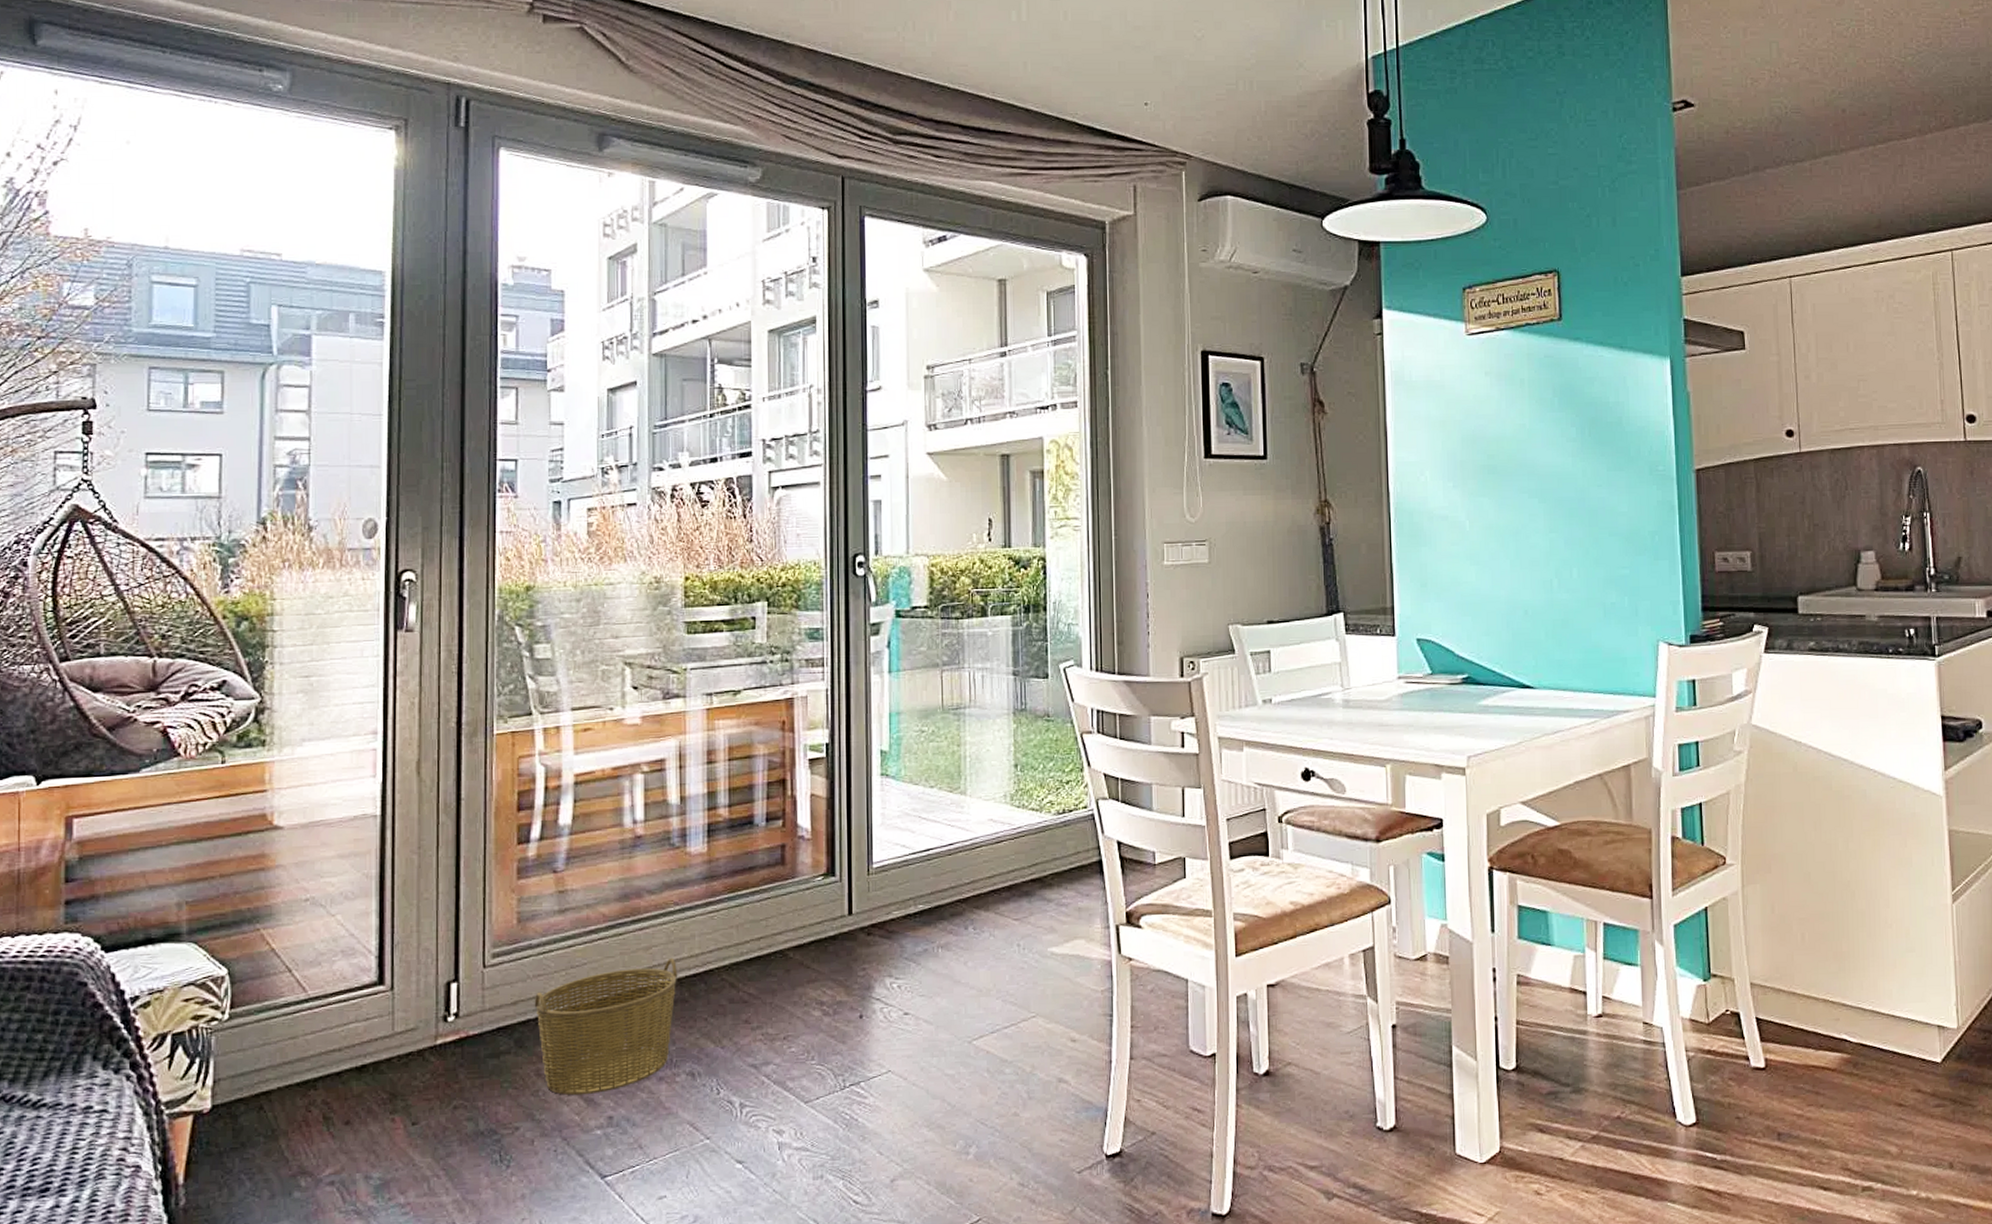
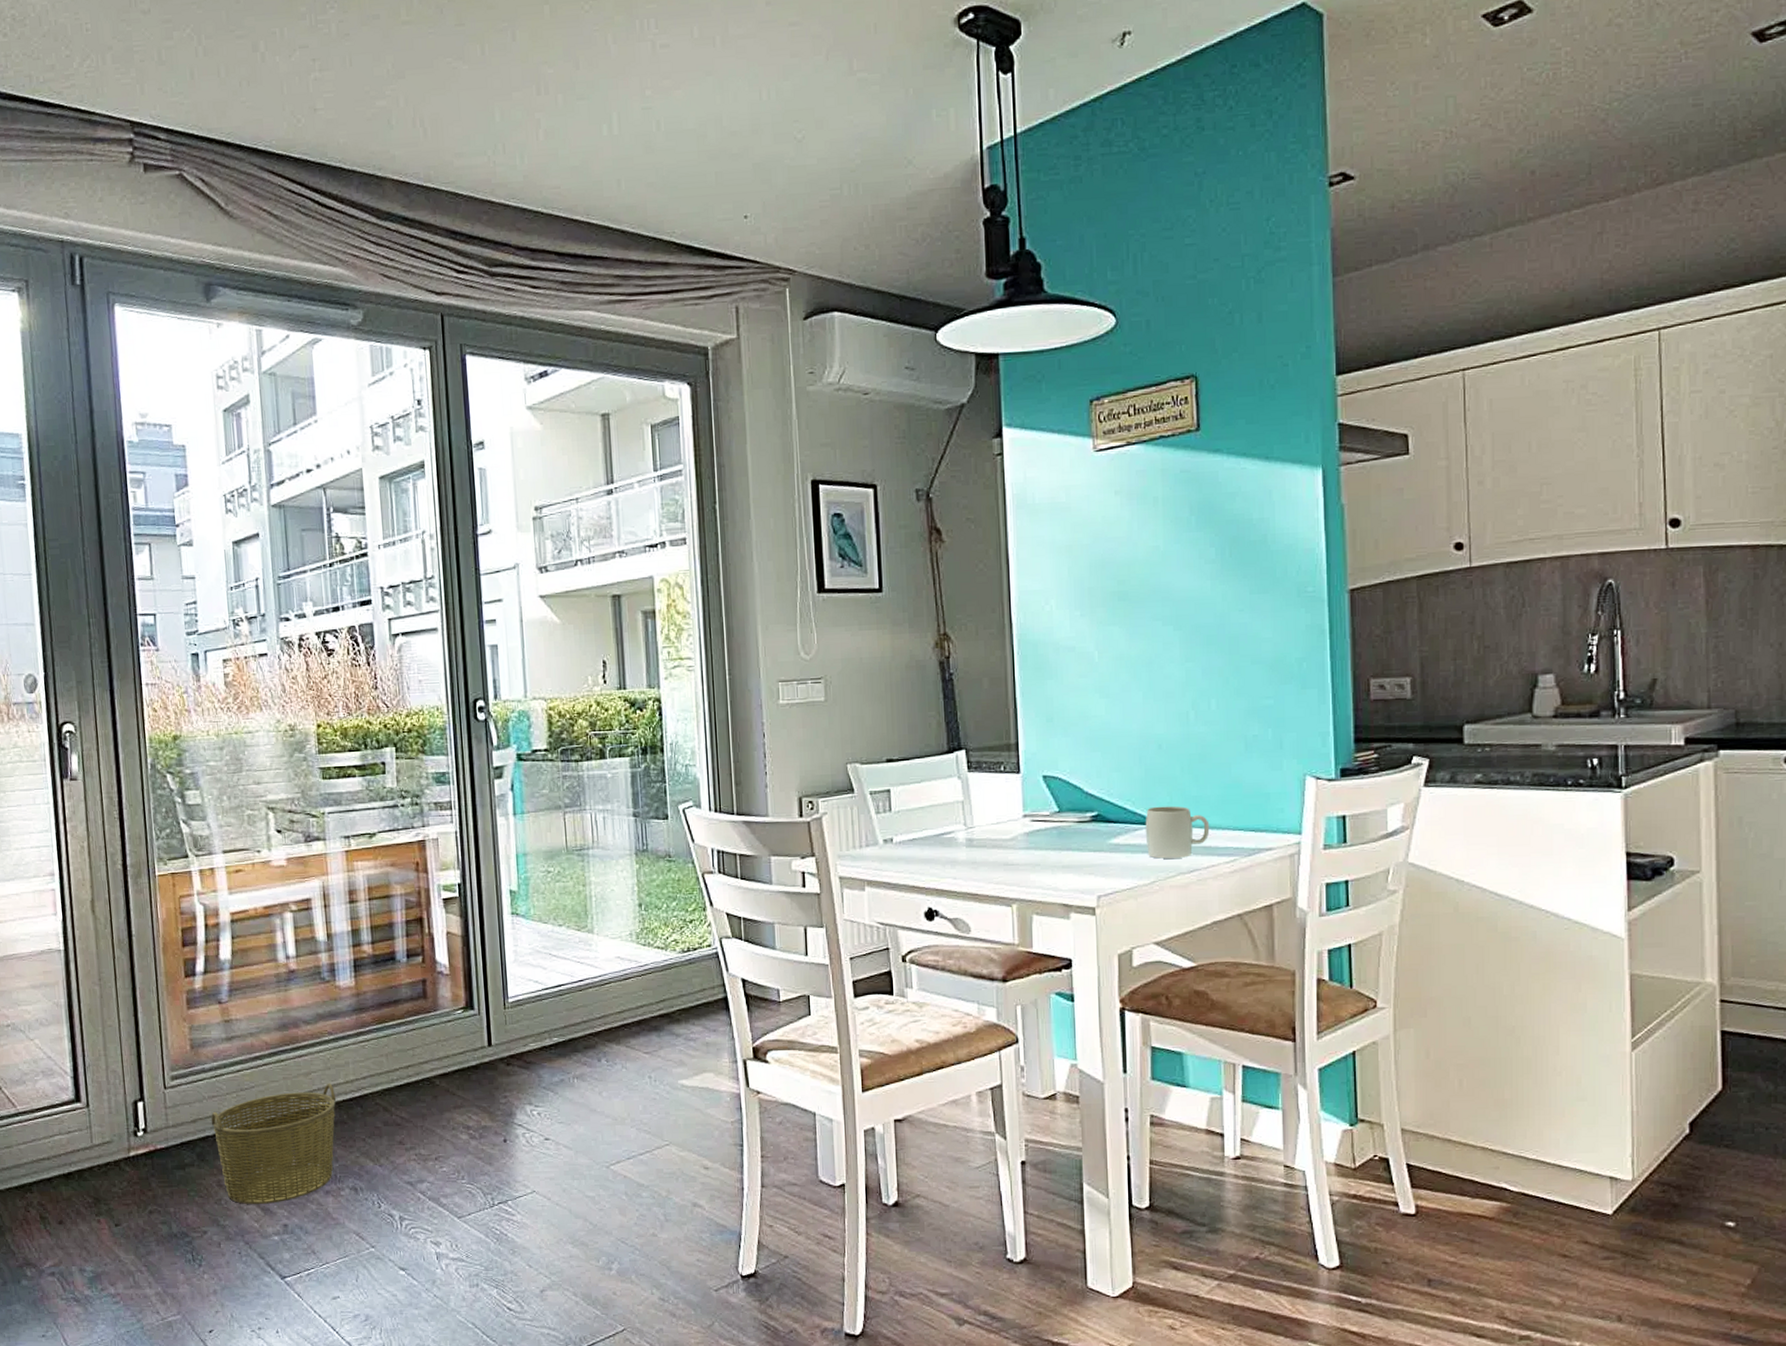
mug: none [1512,669,1572,720] -> present [1145,806,1210,859]

